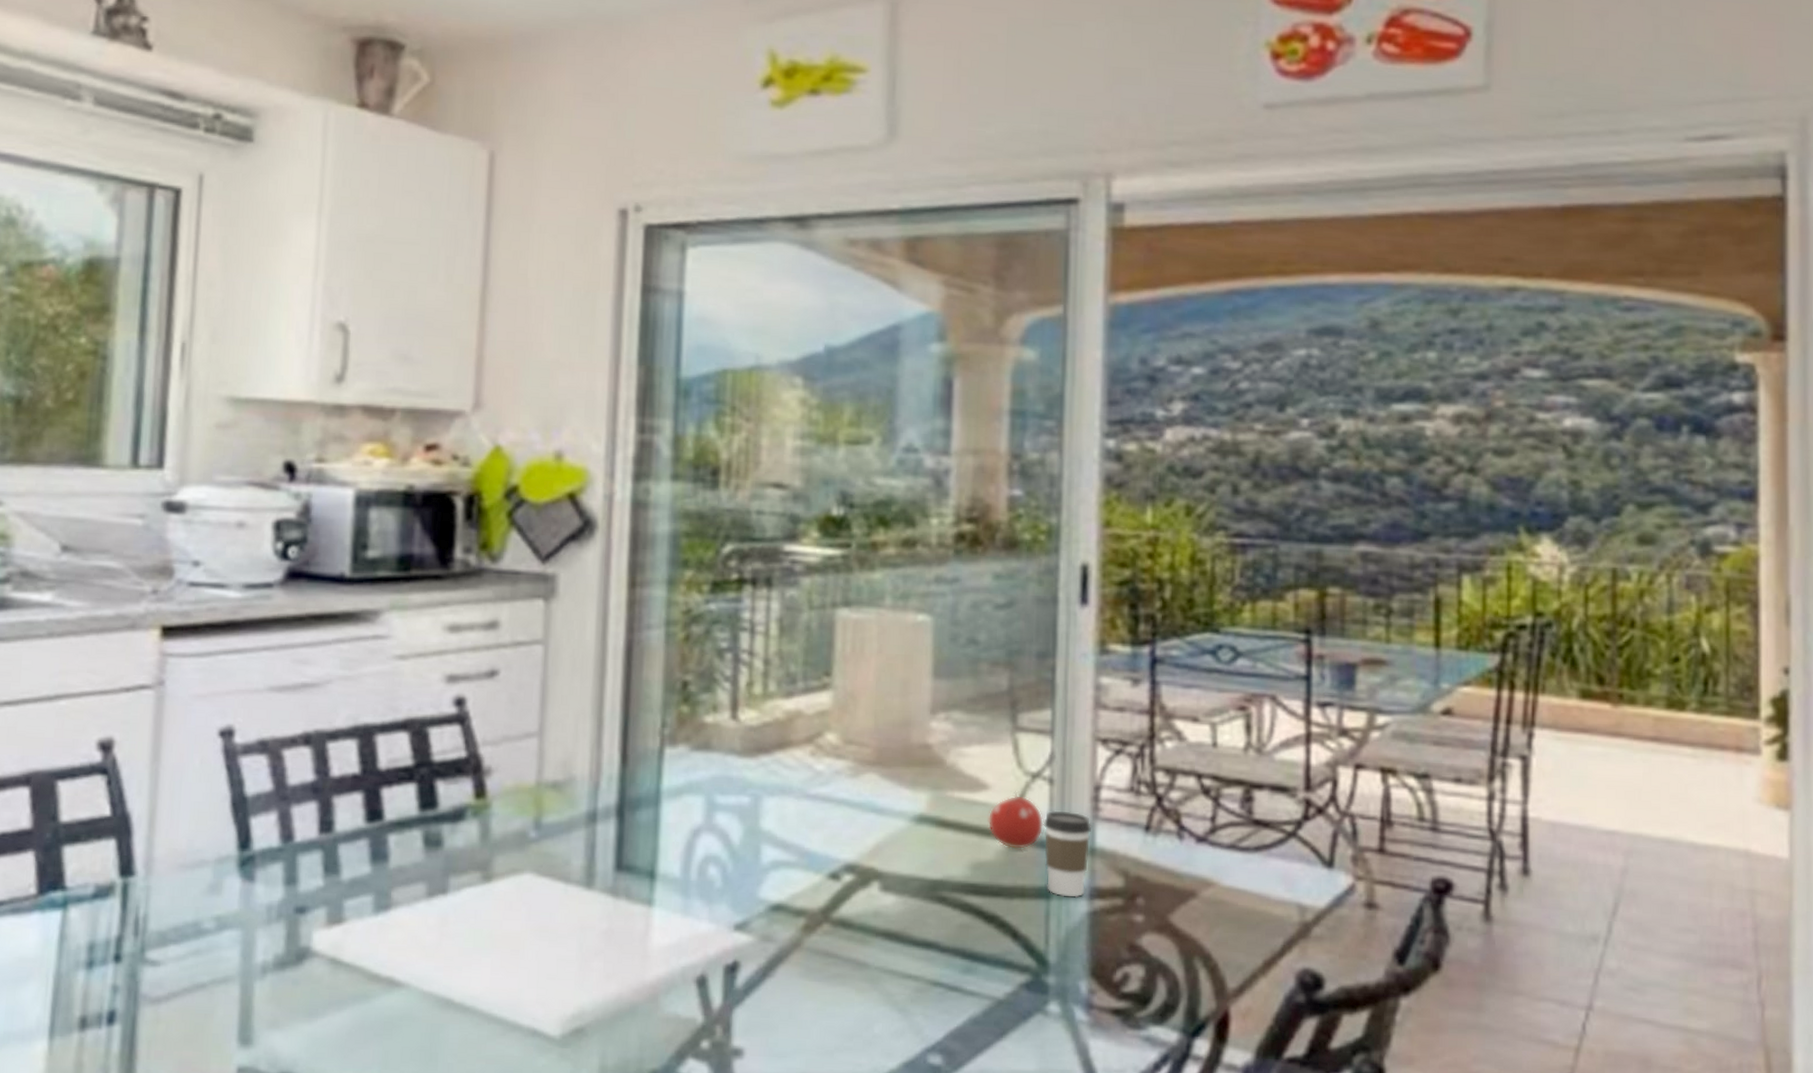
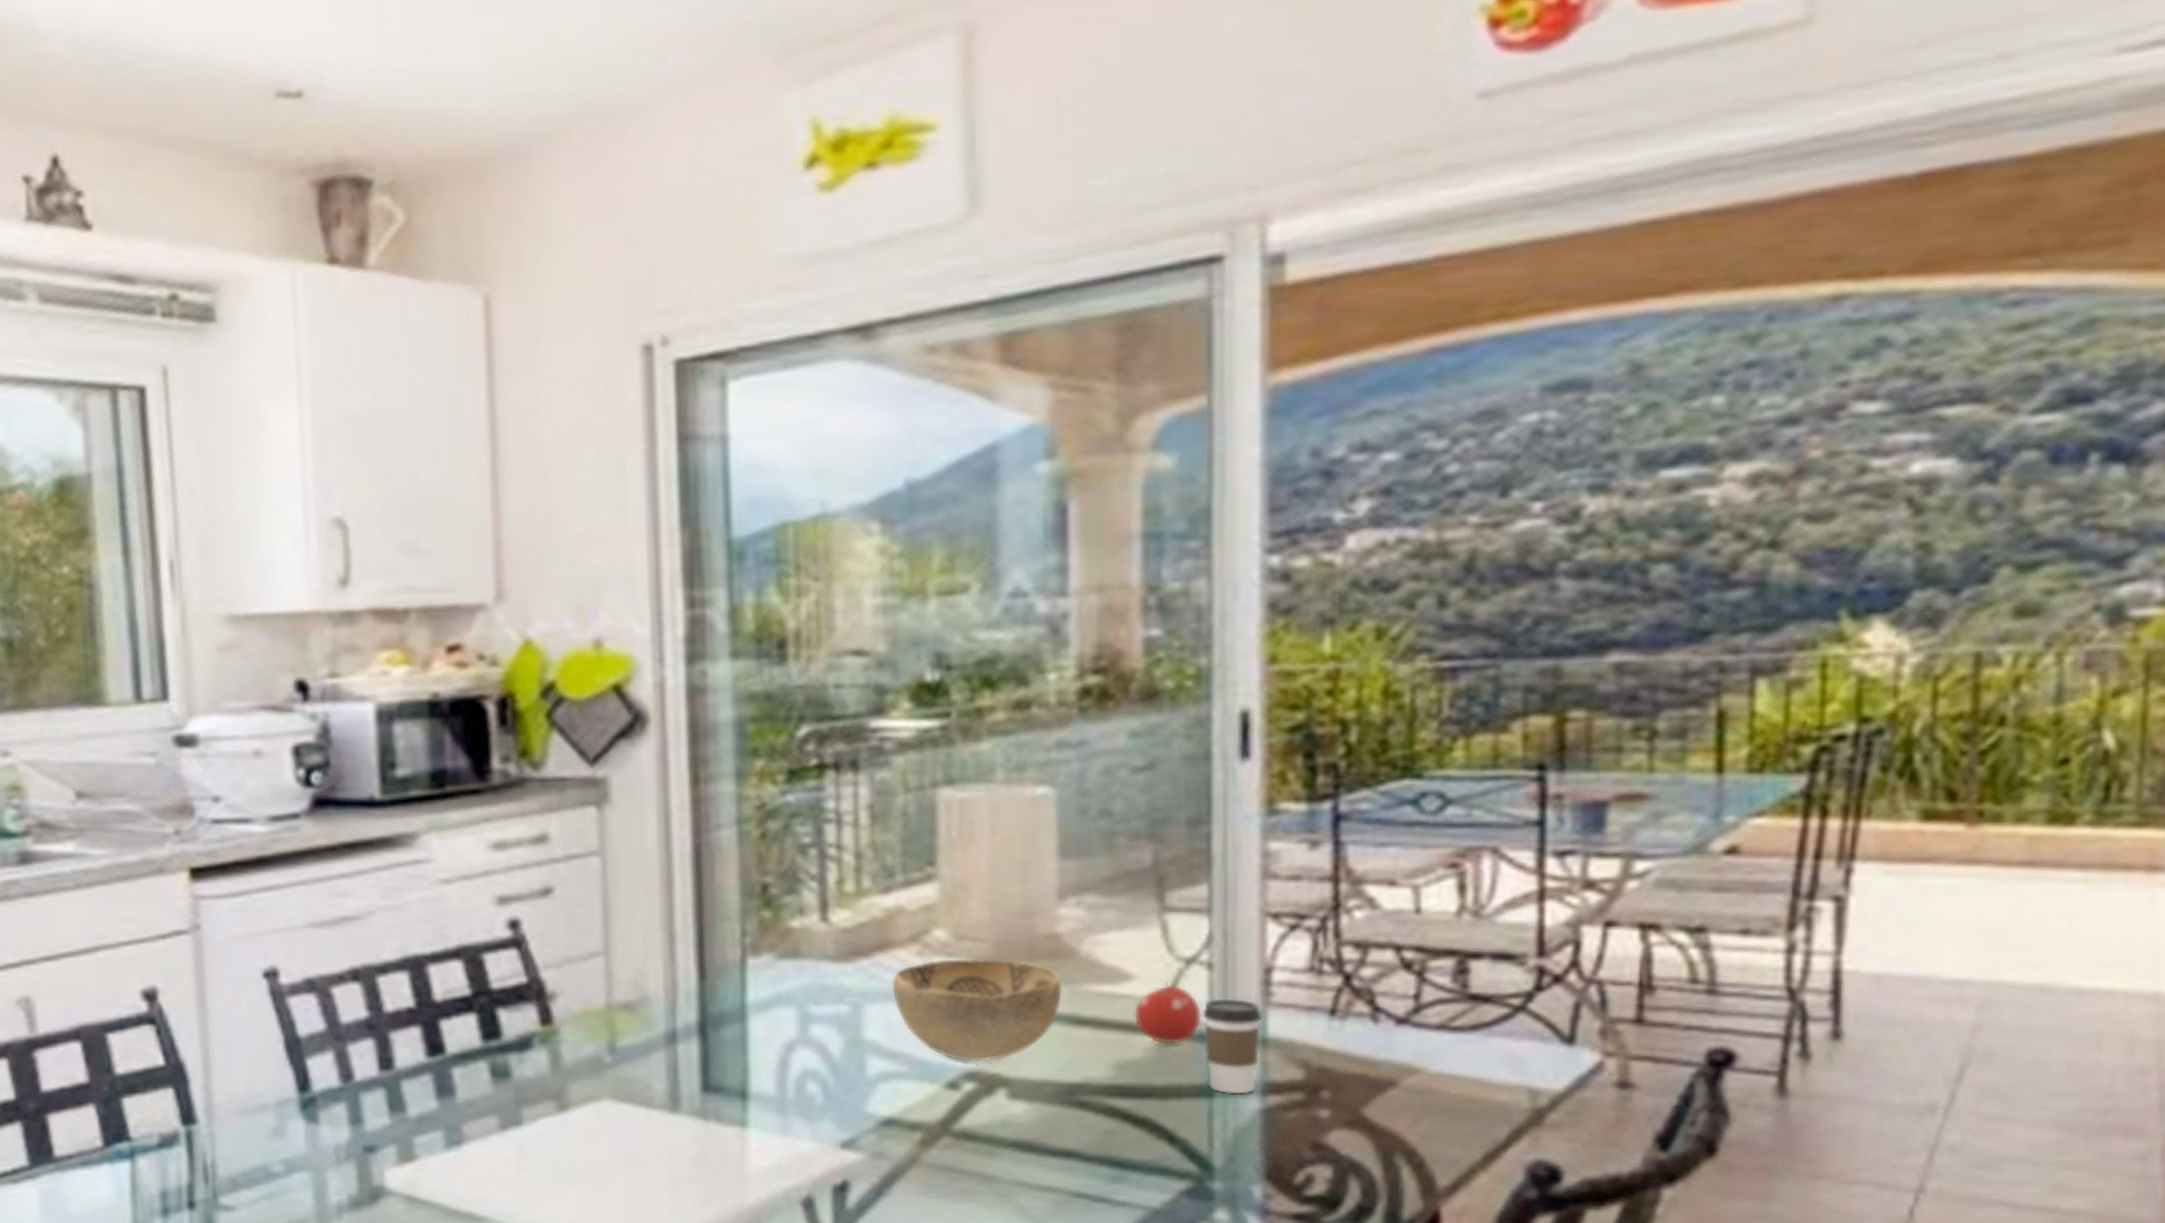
decorative bowl: none [787,760,931,856] -> present [891,958,1063,1062]

